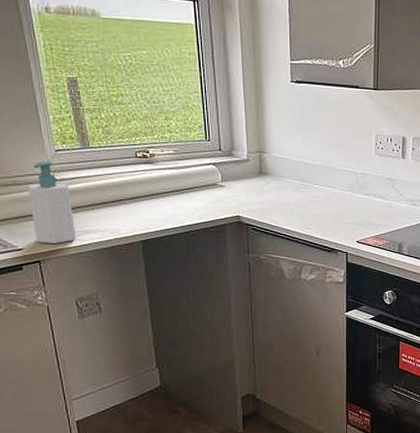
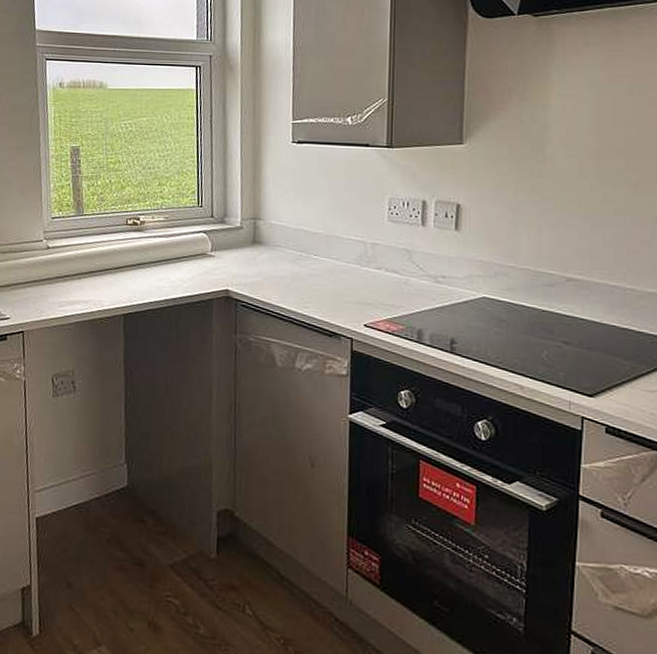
soap bottle: present [28,160,76,245] -> none [22,228,61,315]

